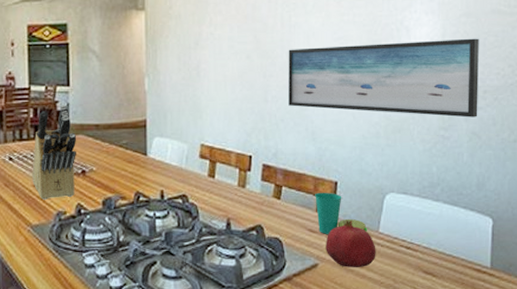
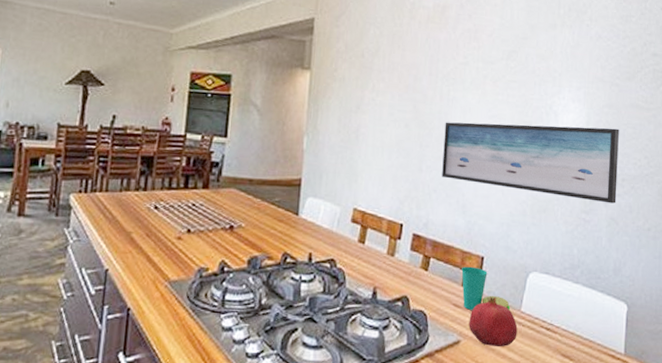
knife block: present [32,105,77,200] -> none [176,156,229,254]

